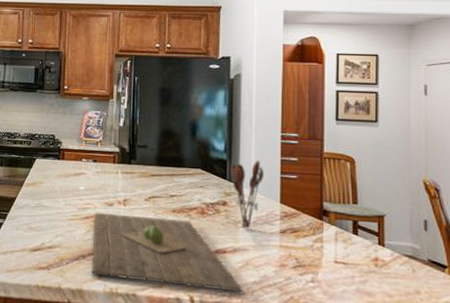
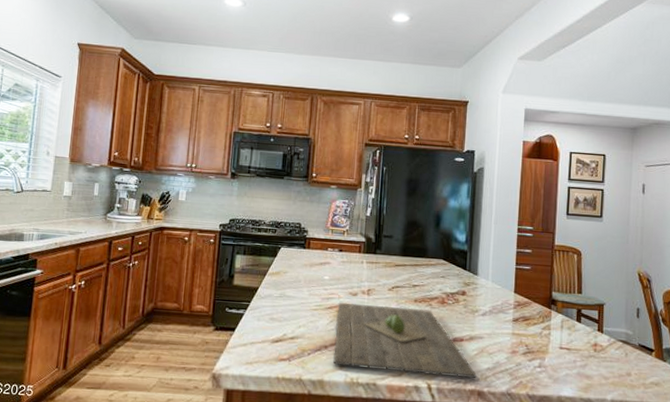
utensil holder: present [230,161,264,229] -> none [470,252,501,318]

